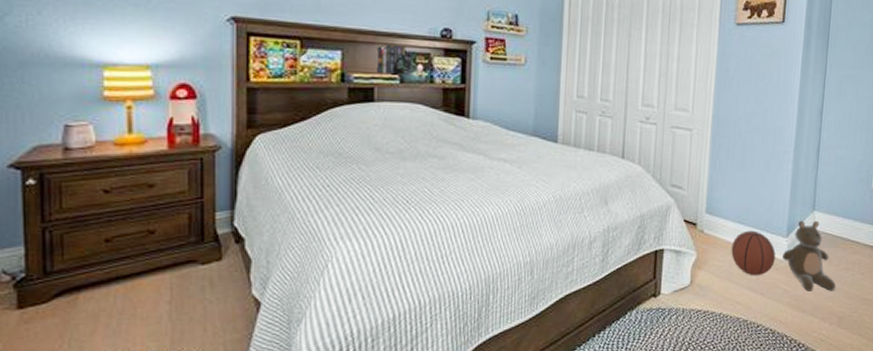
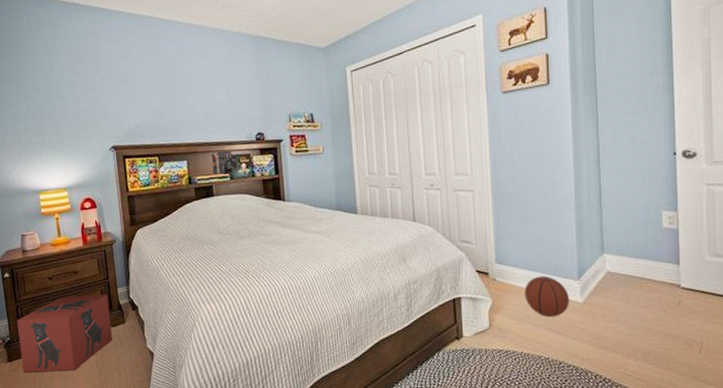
storage box: none [40,218,199,326] -> present [16,294,112,373]
stuffed bear: present [781,220,836,292] -> none [575,262,636,330]

